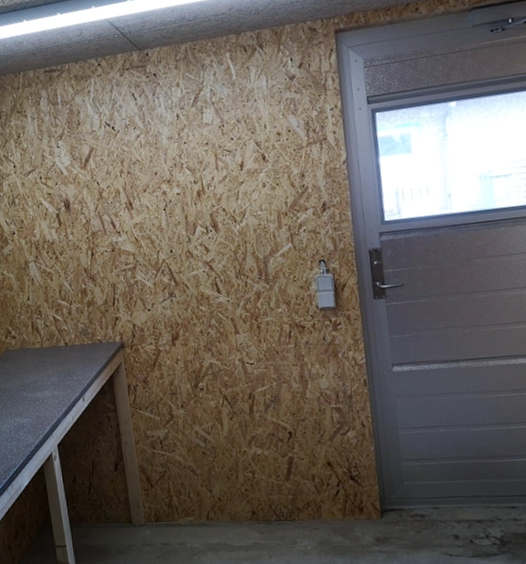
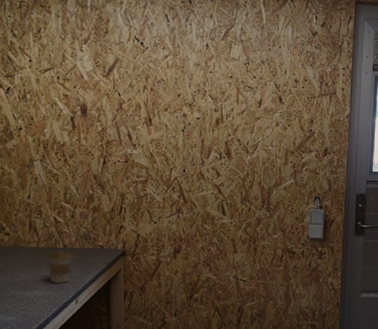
coffee cup: none [51,349,75,383] -> present [47,251,73,284]

